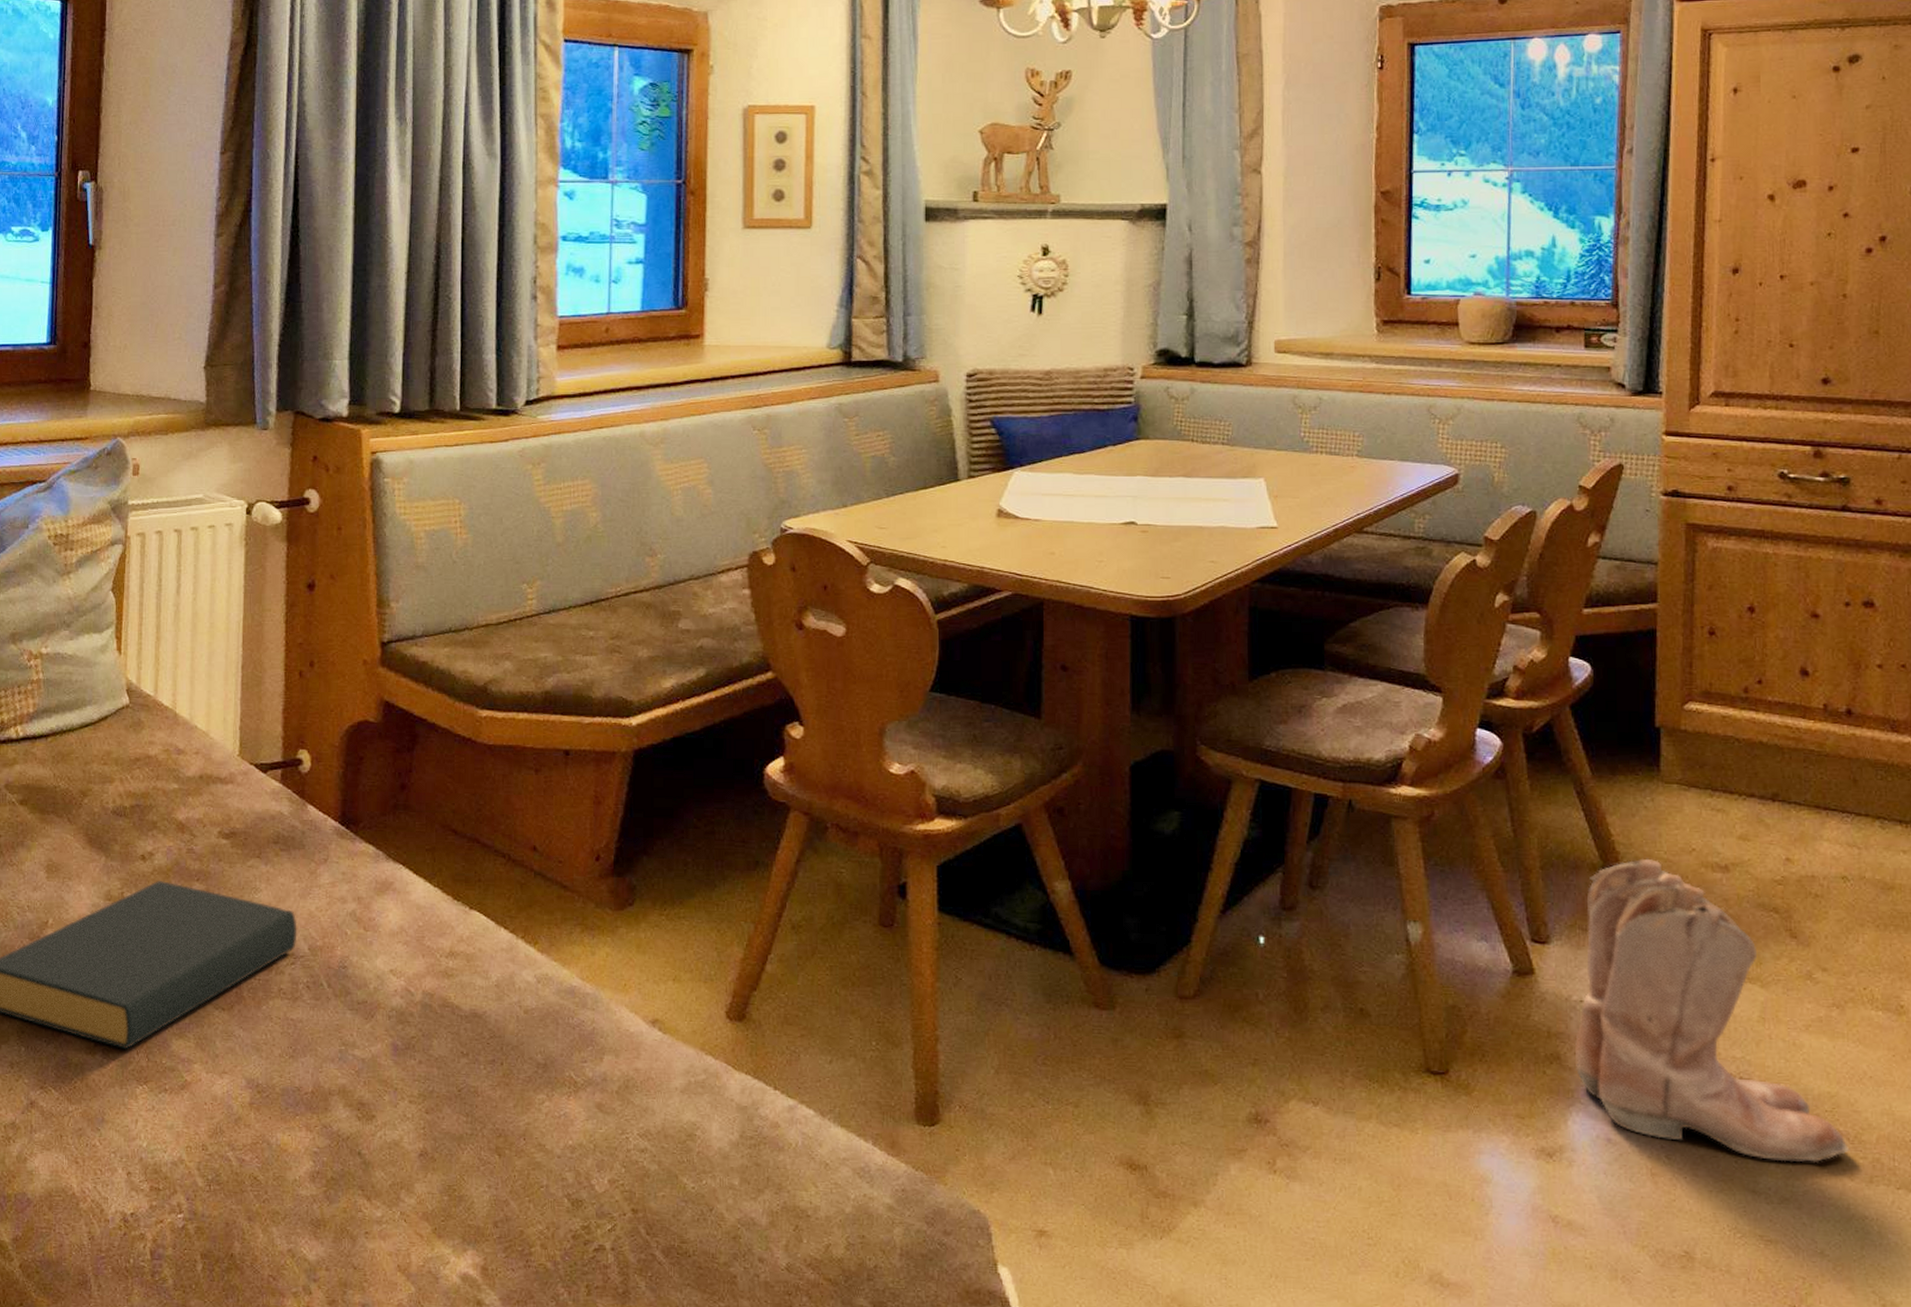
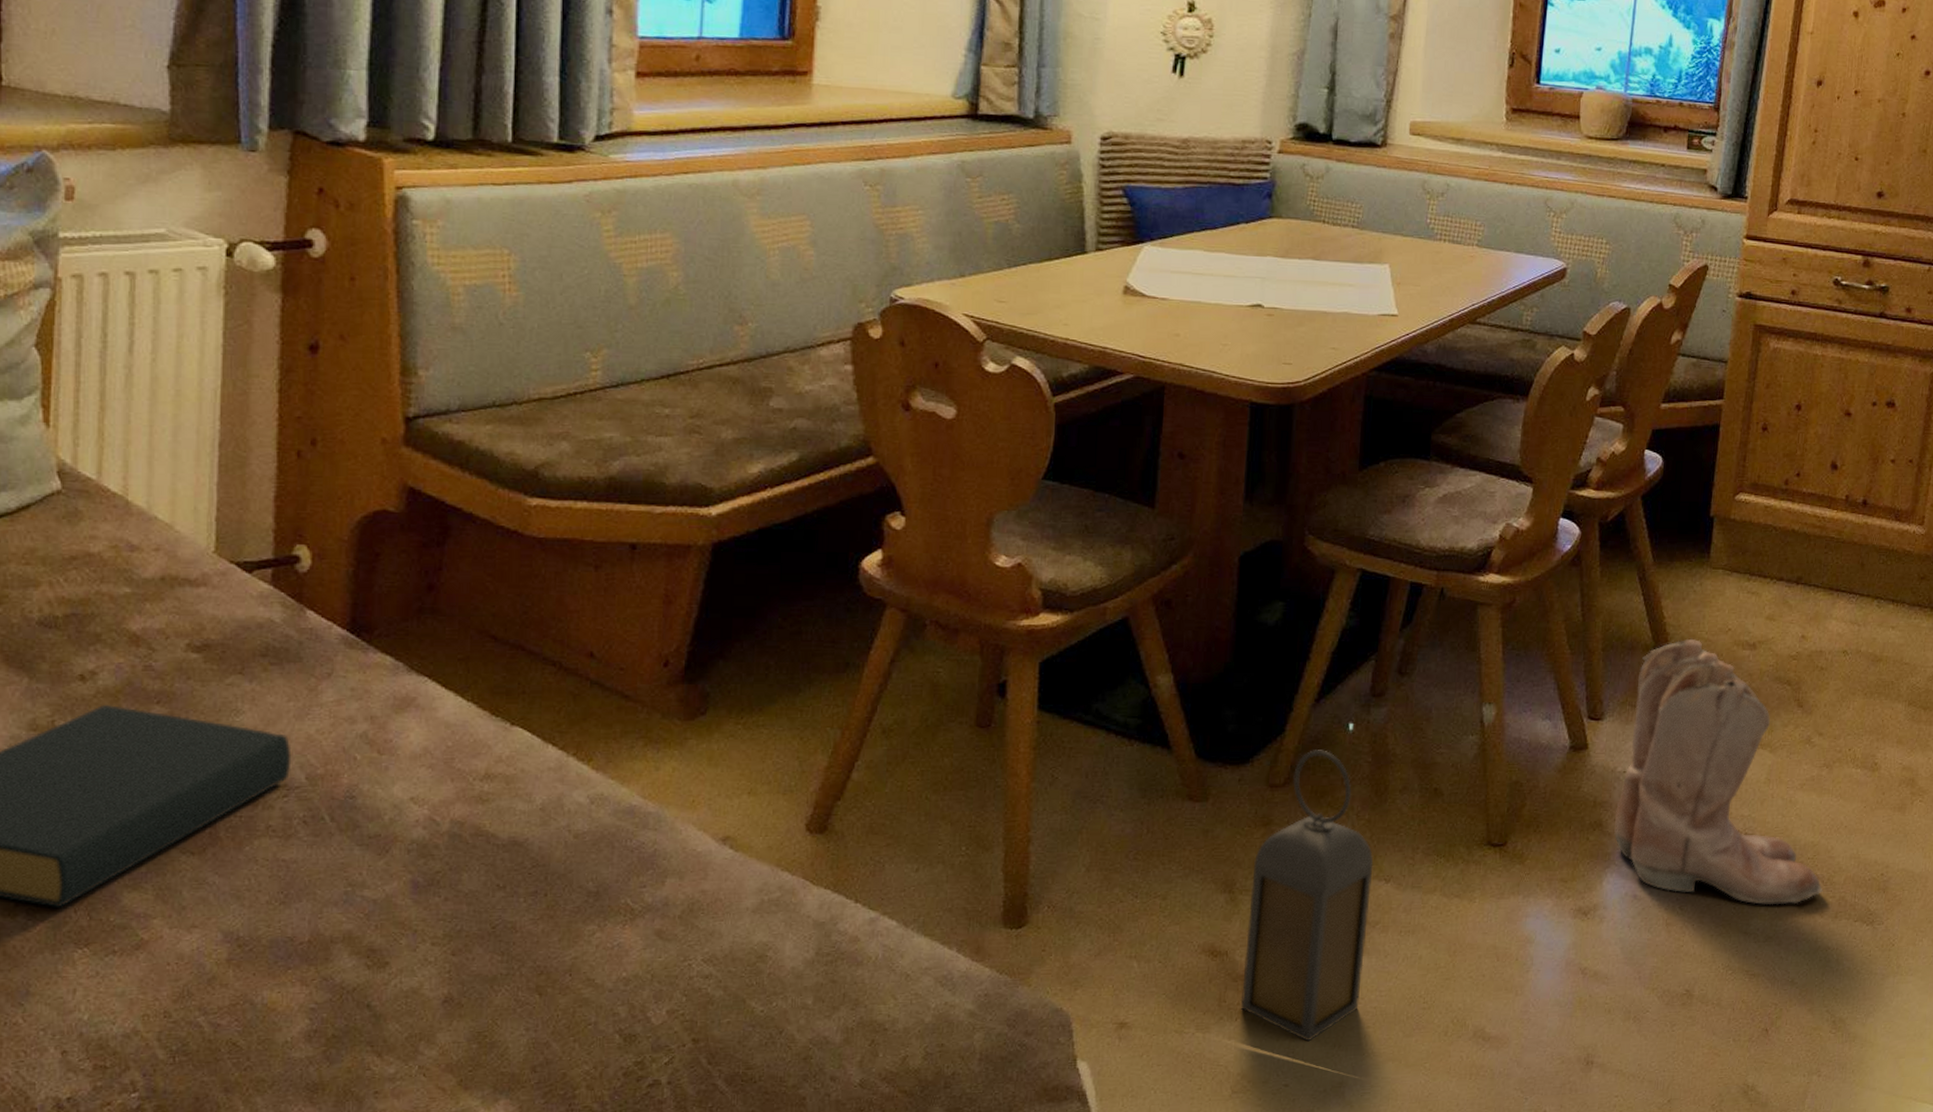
lantern: none [1164,962,1299,1269] -> present [1240,750,1374,1042]

